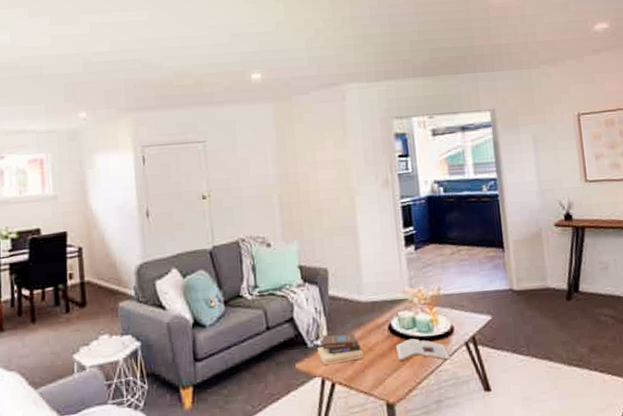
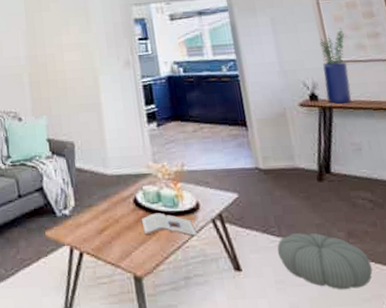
books: present [317,333,364,365] -> none [66,204,110,235]
pouf: none [525,350,609,402] -> present [277,233,373,290]
vase: none [578,146,603,224] -> present [319,28,351,104]

